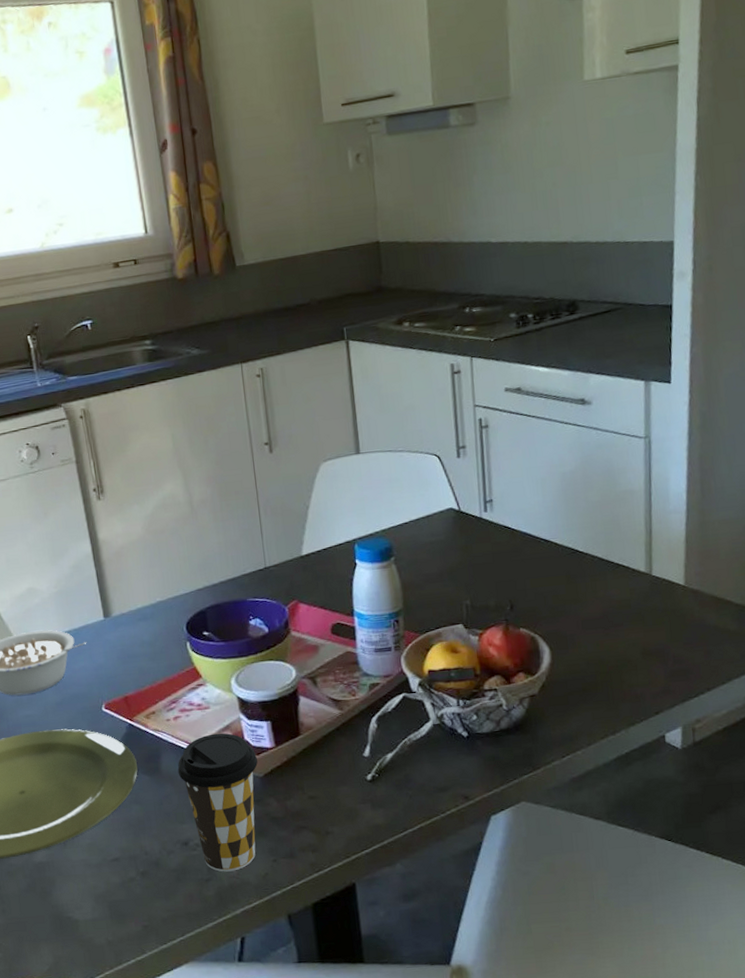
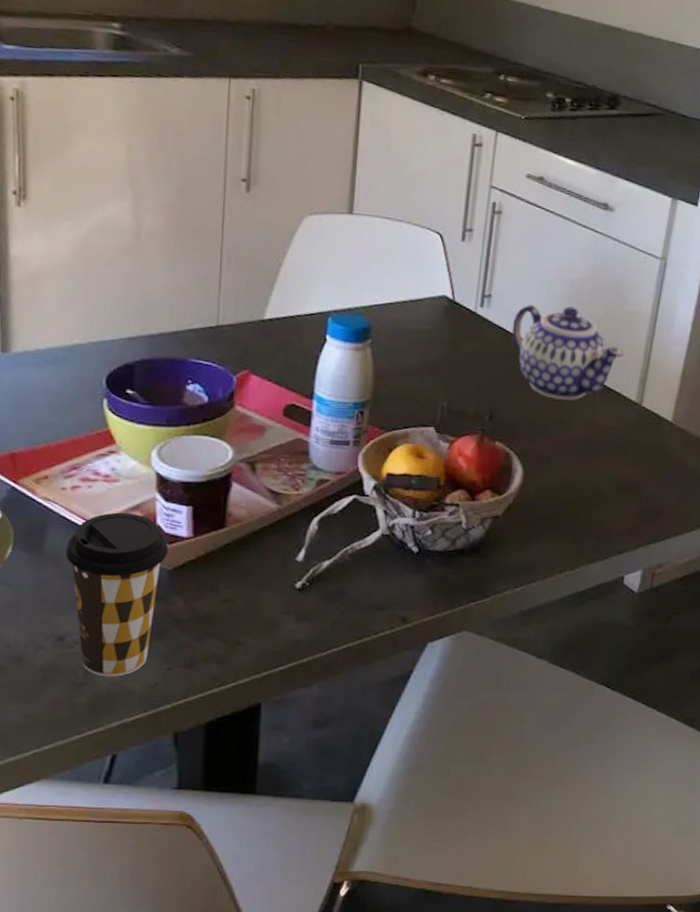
teapot: none [516,496,626,582] -> present [511,304,624,401]

